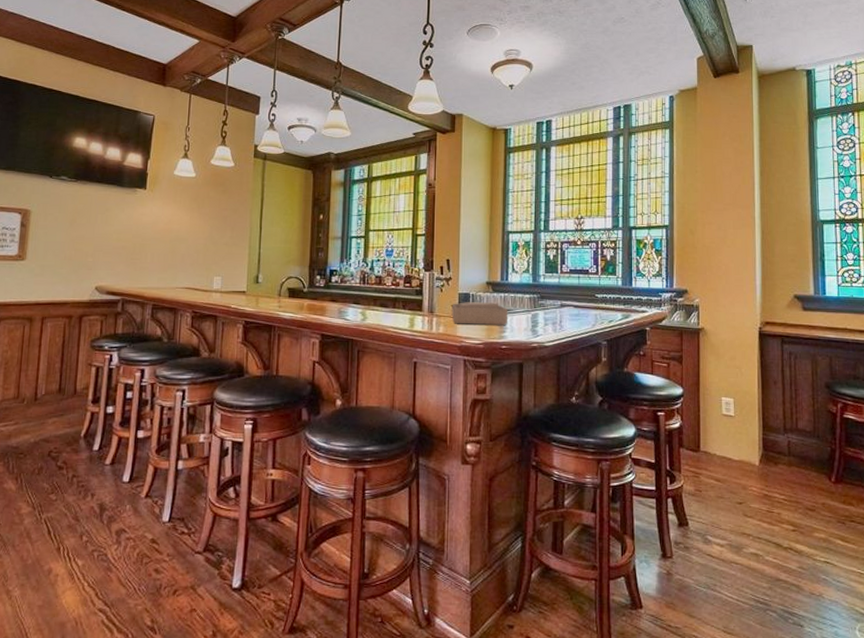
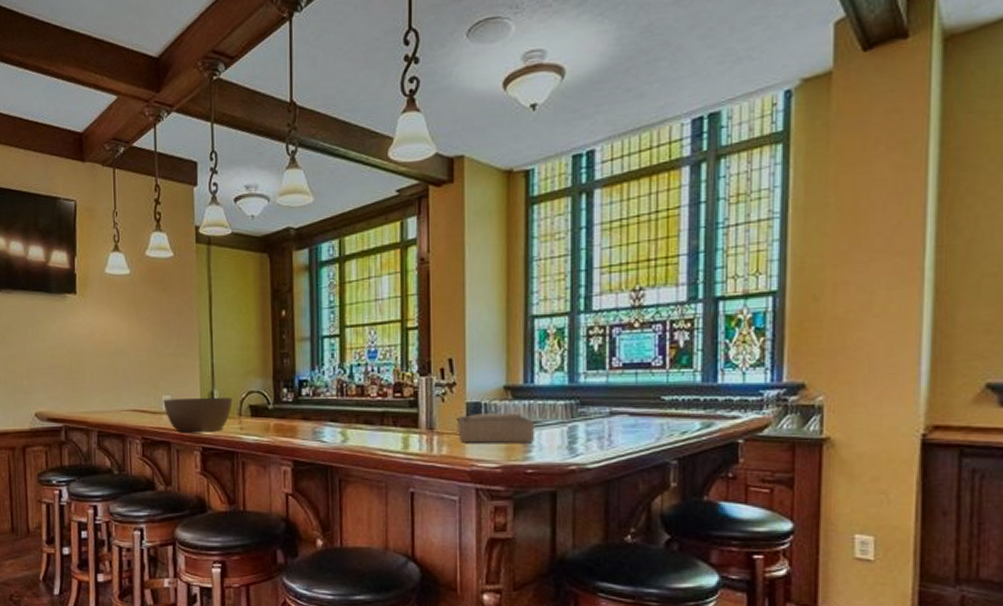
bowl: none [214,279,274,309] -> present [163,397,233,433]

